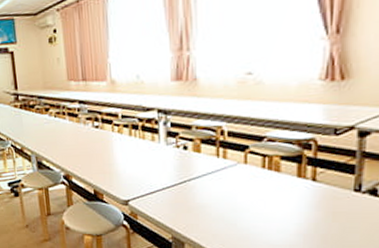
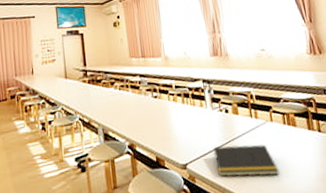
notepad: none [162,185,245,223] -> present [213,144,280,177]

